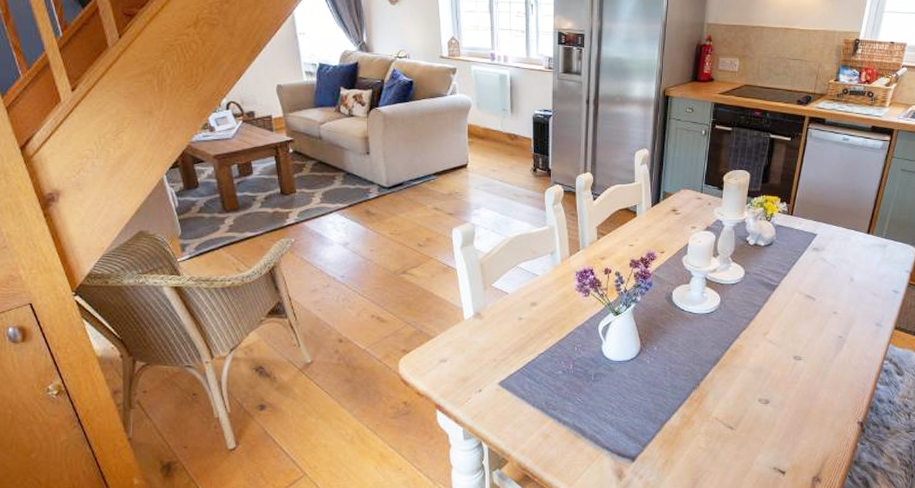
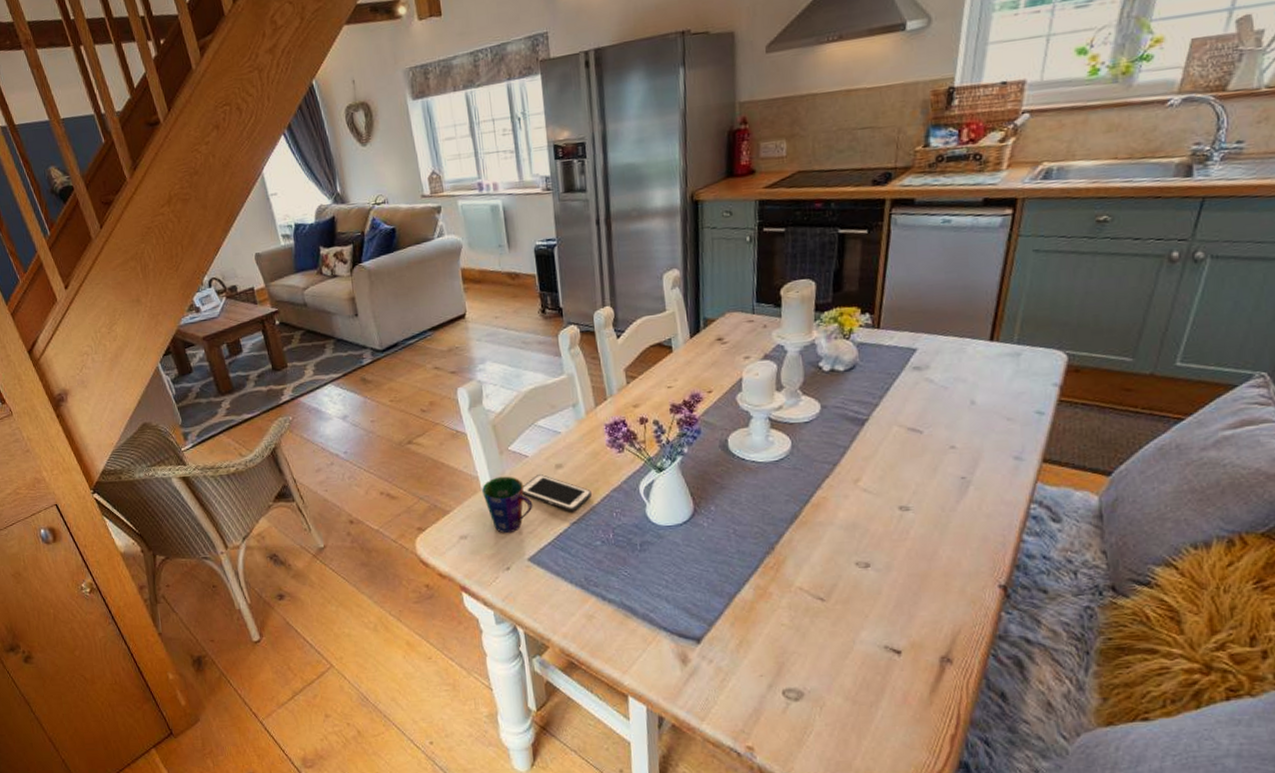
cup: none [465,309,508,360] -> present [482,476,533,534]
cell phone: none [500,310,559,344] -> present [522,474,592,512]

